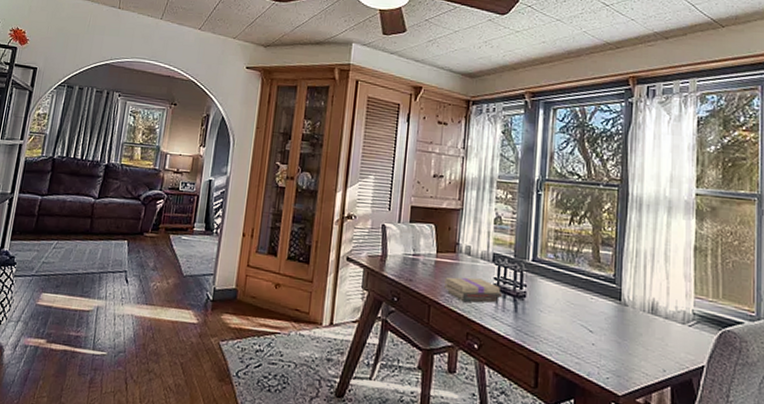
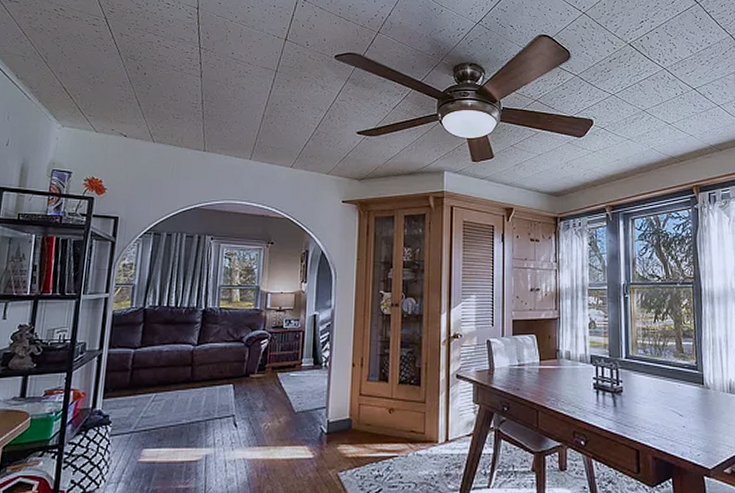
books: present [444,277,503,303] -> none [549,380,602,404]

